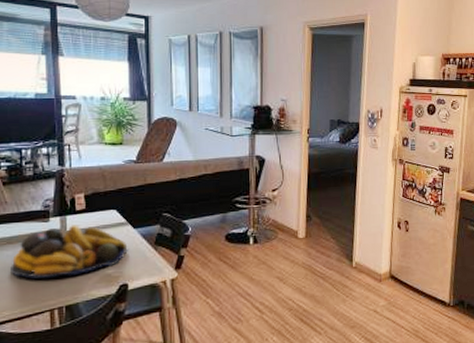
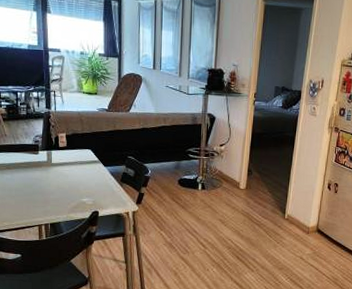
fruit bowl: present [10,225,128,279] -> none [9,159,99,200]

